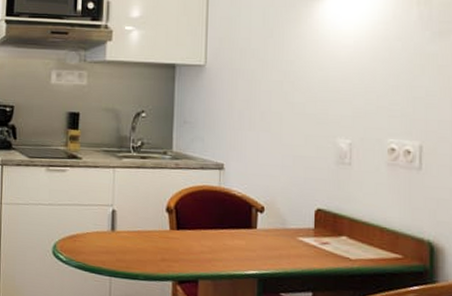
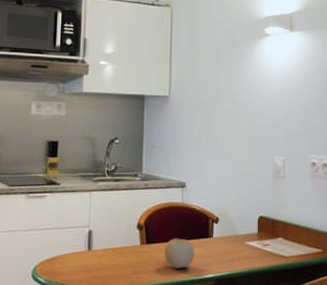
fruit: none [197,226,234,261] -> present [164,238,195,269]

